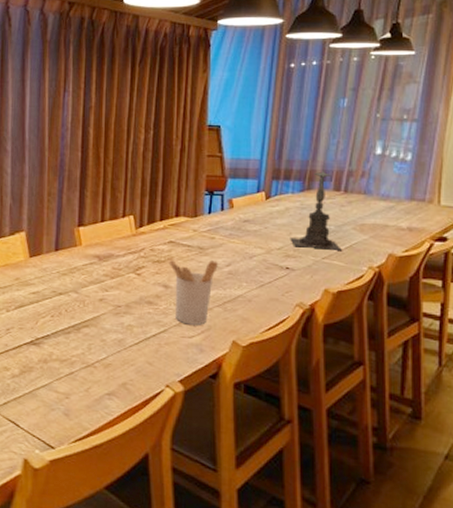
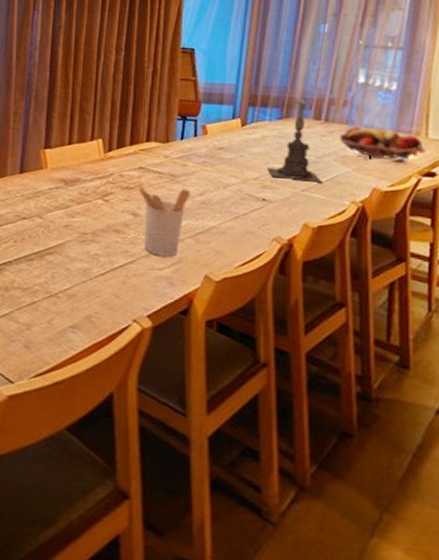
fruit basket: none [357,196,438,229] -> present [339,126,426,163]

